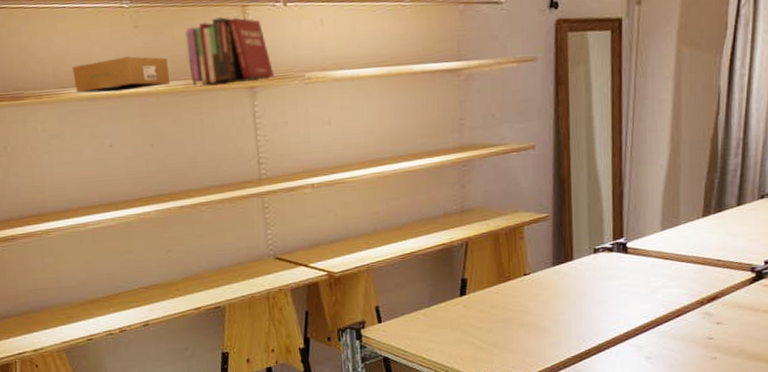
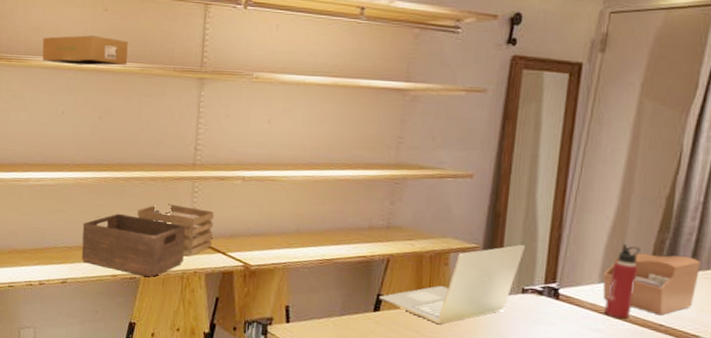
storage crate: none [154,224,292,304] -> present [81,204,214,278]
books: present [186,17,275,87] -> none [147,11,225,73]
laptop: none [463,207,591,297] -> present [379,245,525,324]
sewing box: none [664,192,746,252] -> present [602,253,701,316]
water bottle: none [669,190,694,261] -> present [604,244,640,319]

